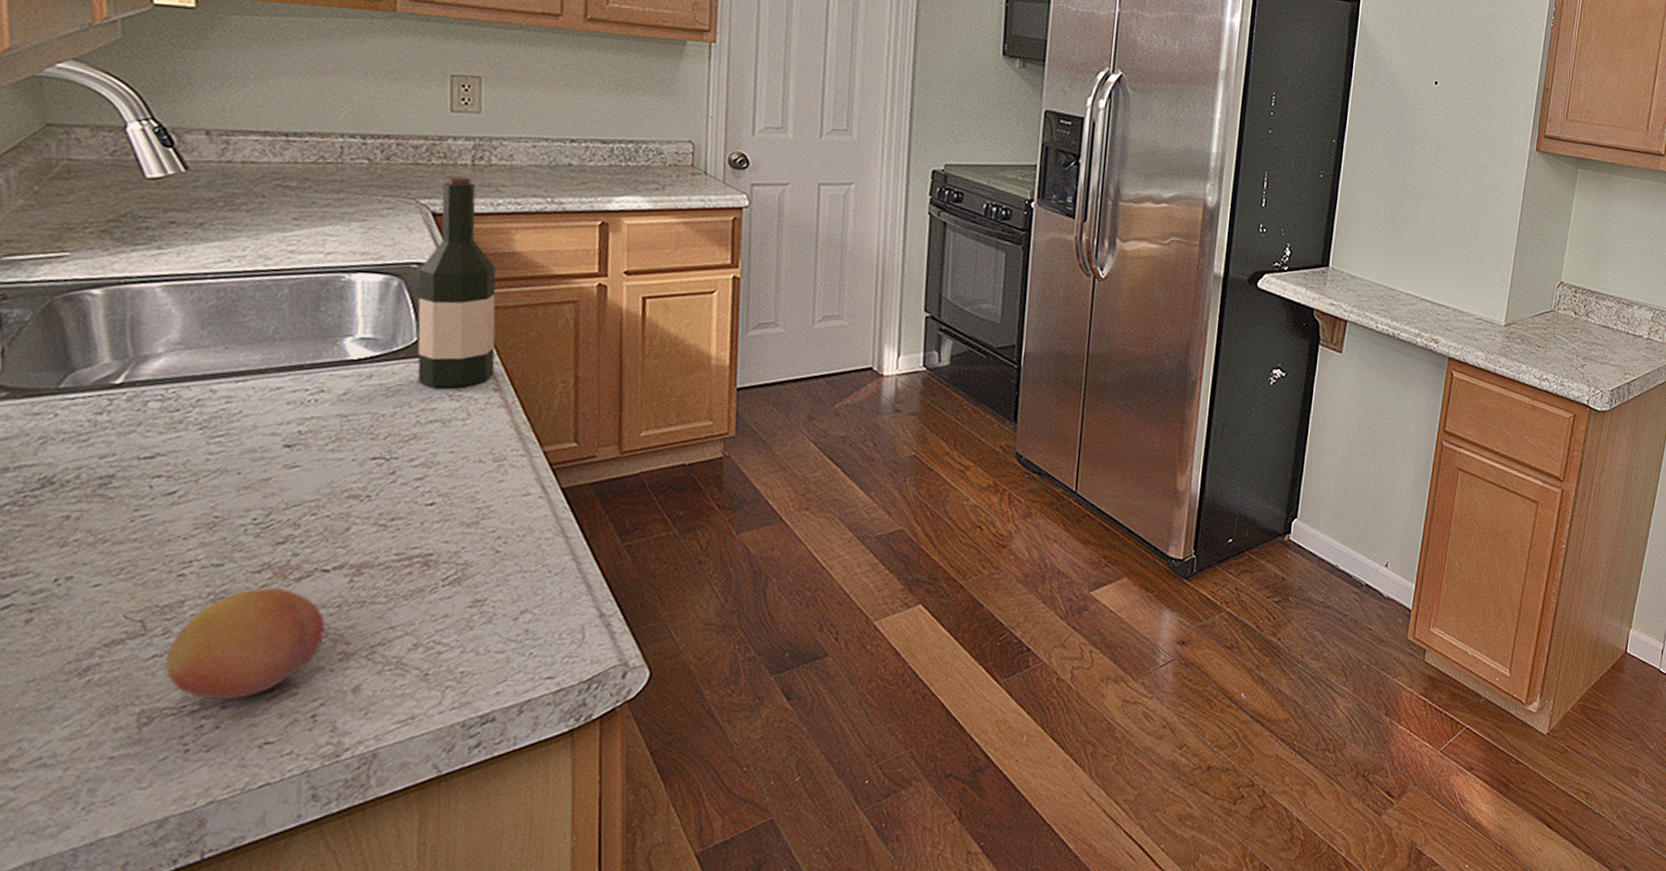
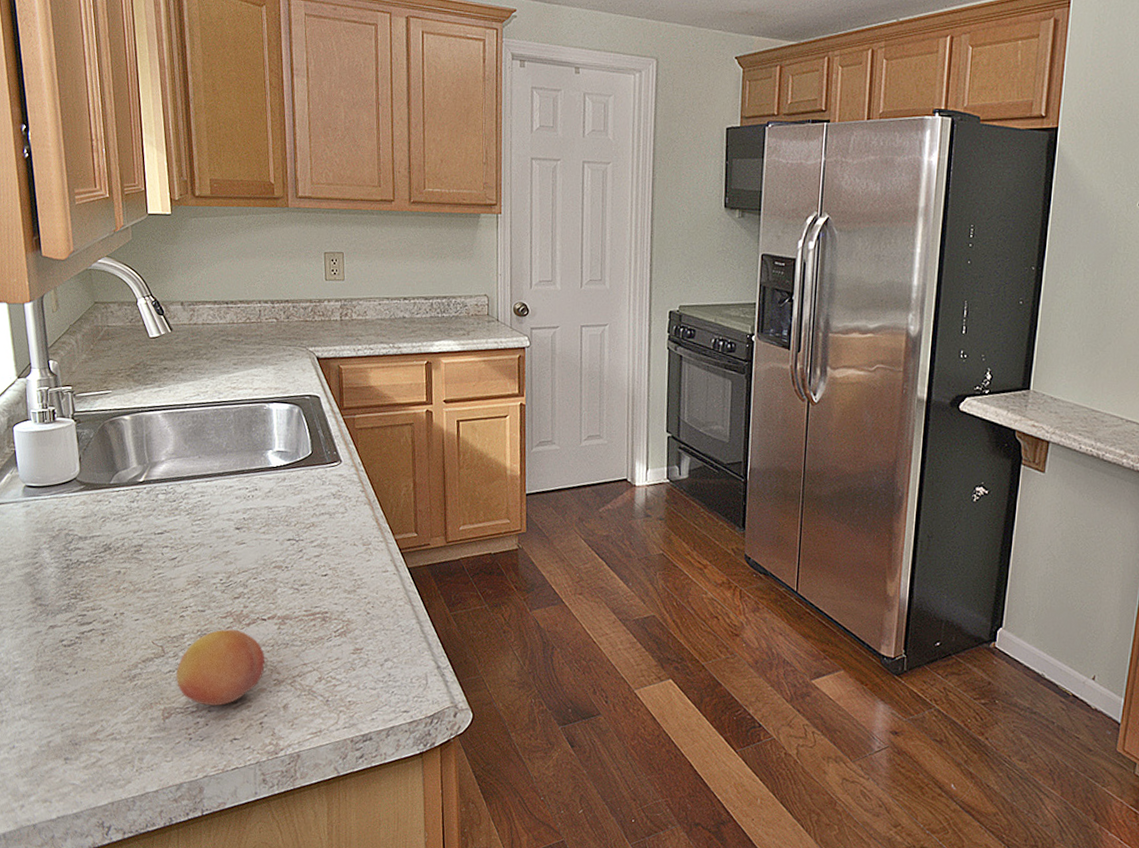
wine bottle: present [417,176,496,388] -> none [310,329,361,489]

